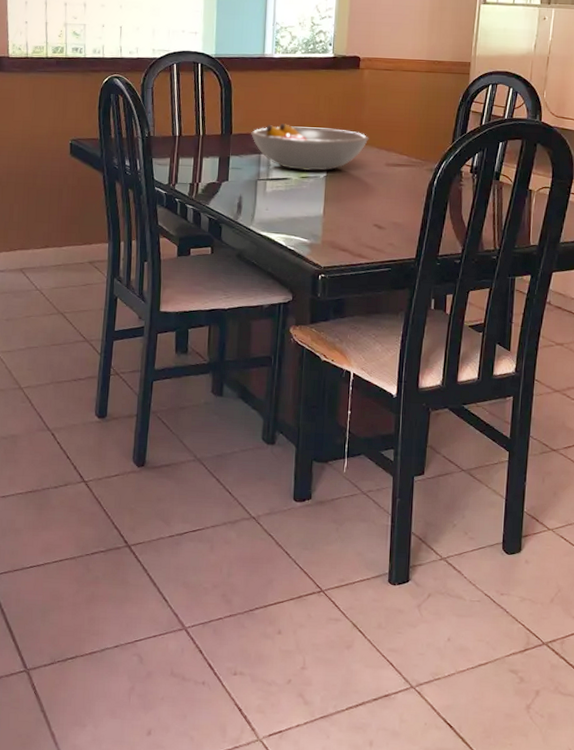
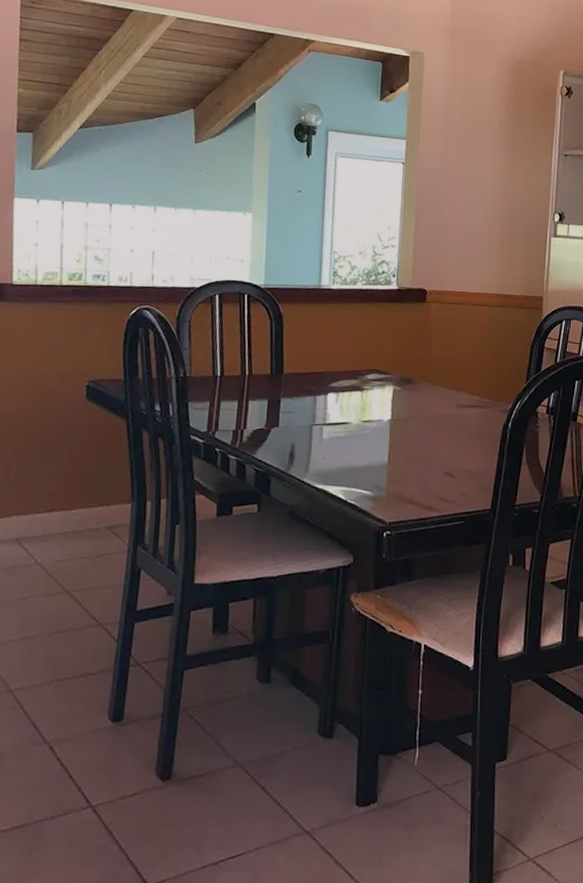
fruit bowl: present [250,123,369,171] -> none [304,361,438,414]

